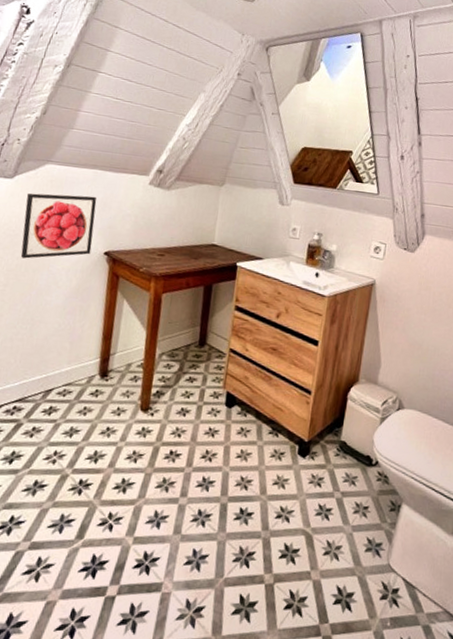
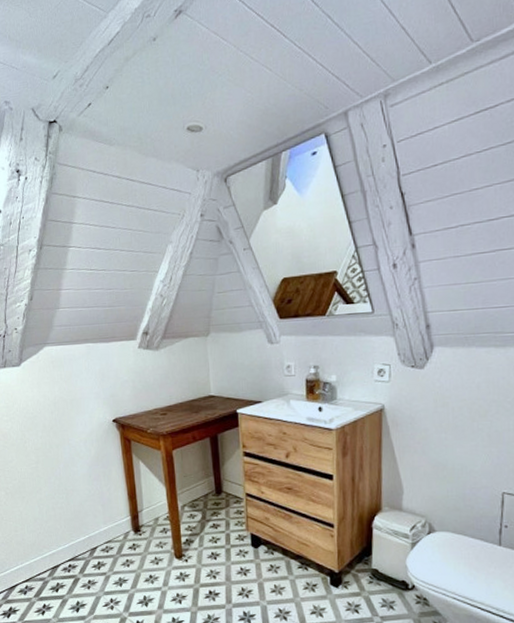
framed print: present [20,193,97,259] -> none [34,369,101,437]

